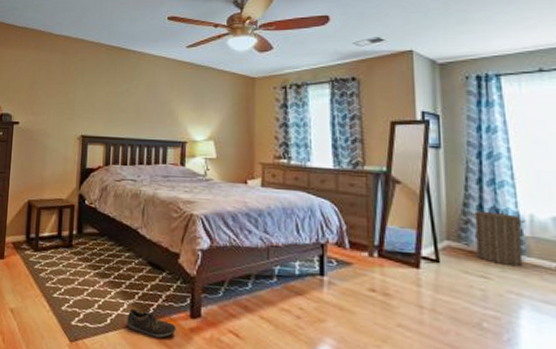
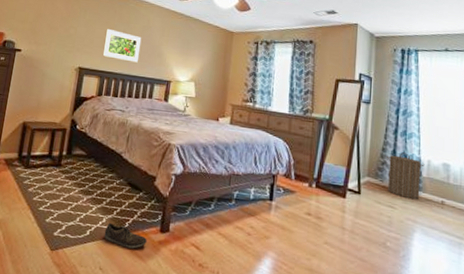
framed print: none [106,89,148,125] -> present [102,28,142,63]

